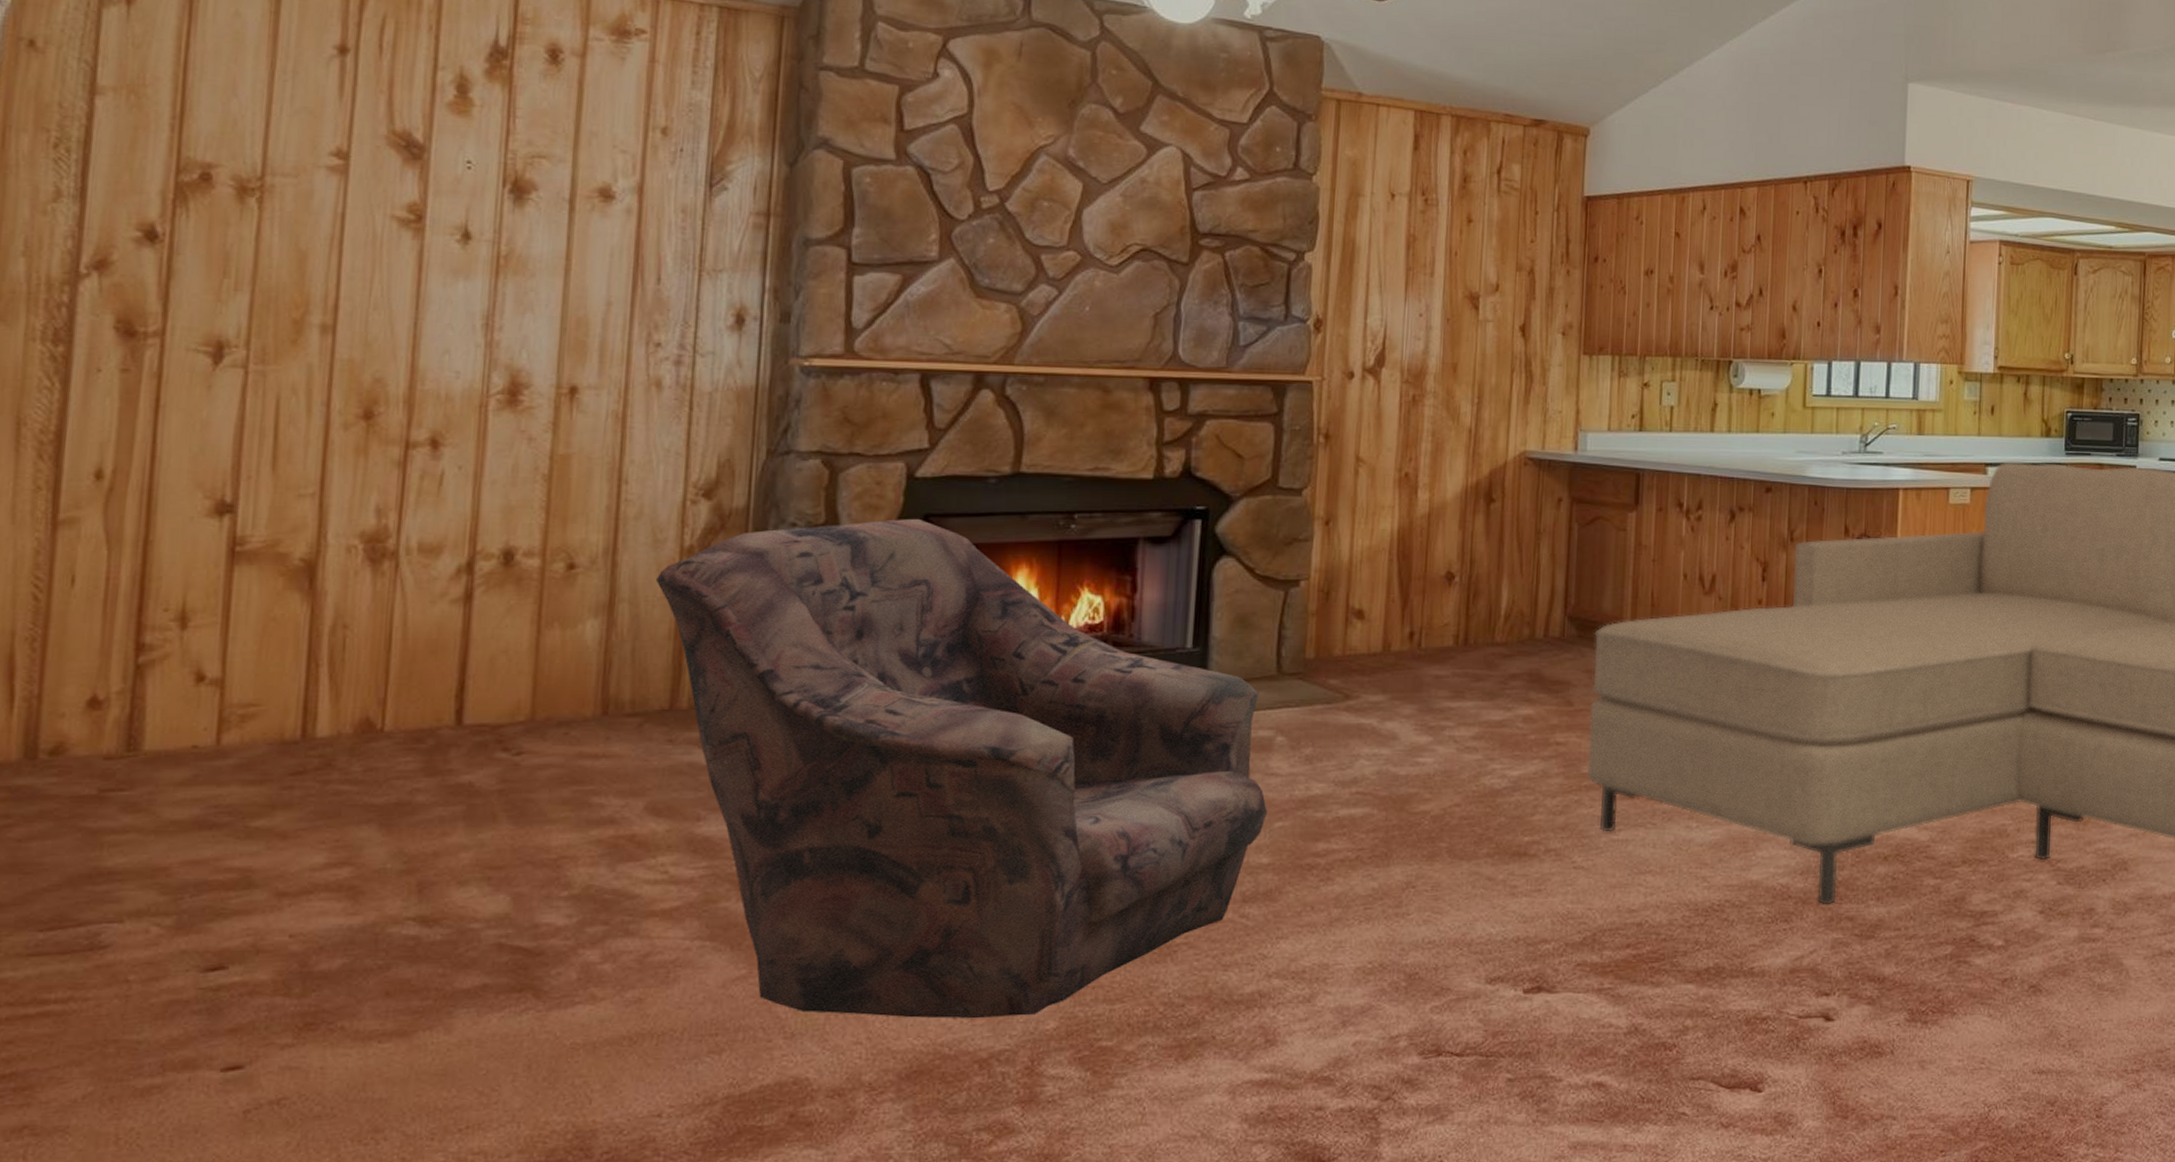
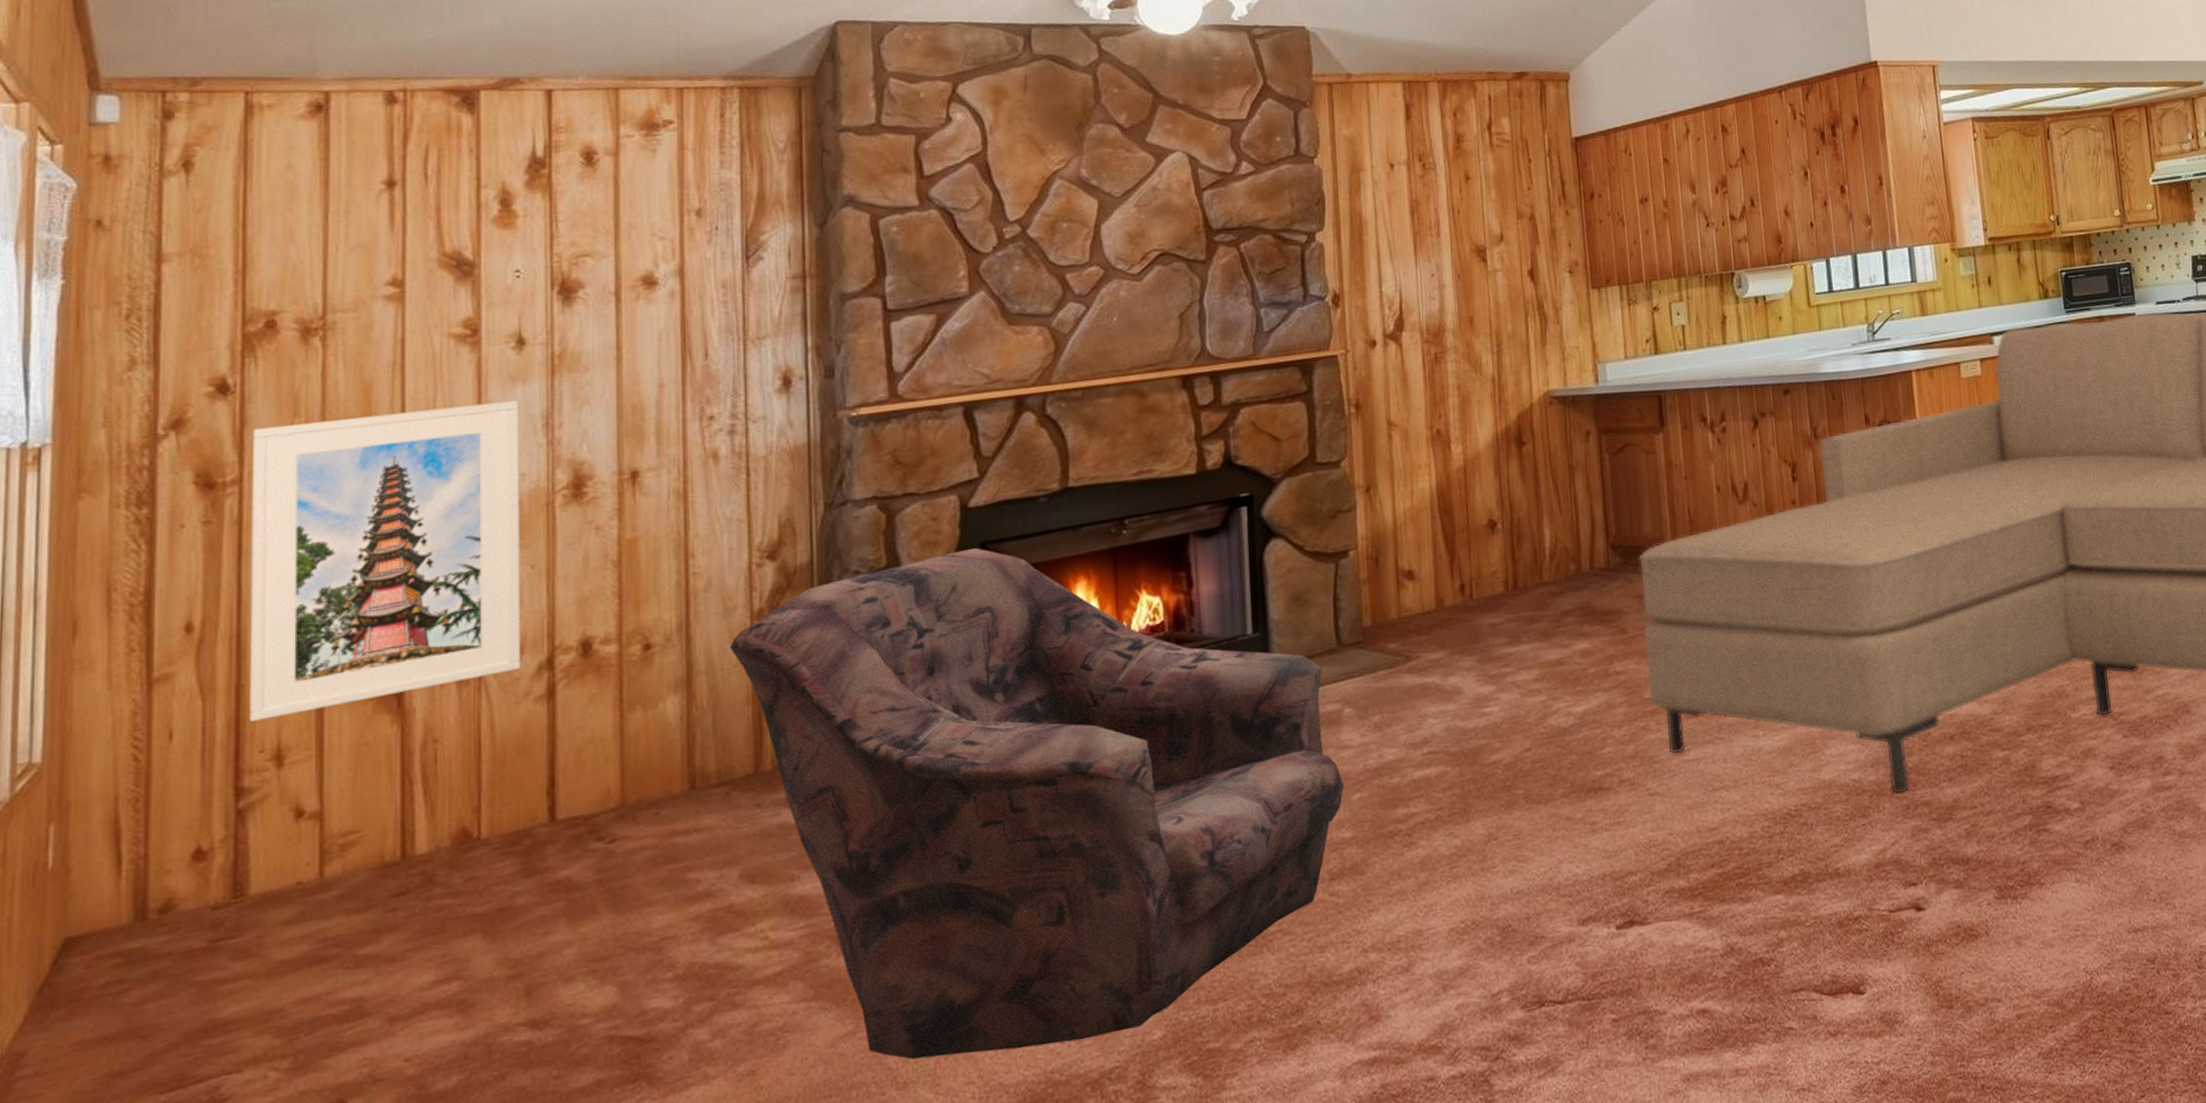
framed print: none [155,282,460,579] -> present [249,400,521,722]

